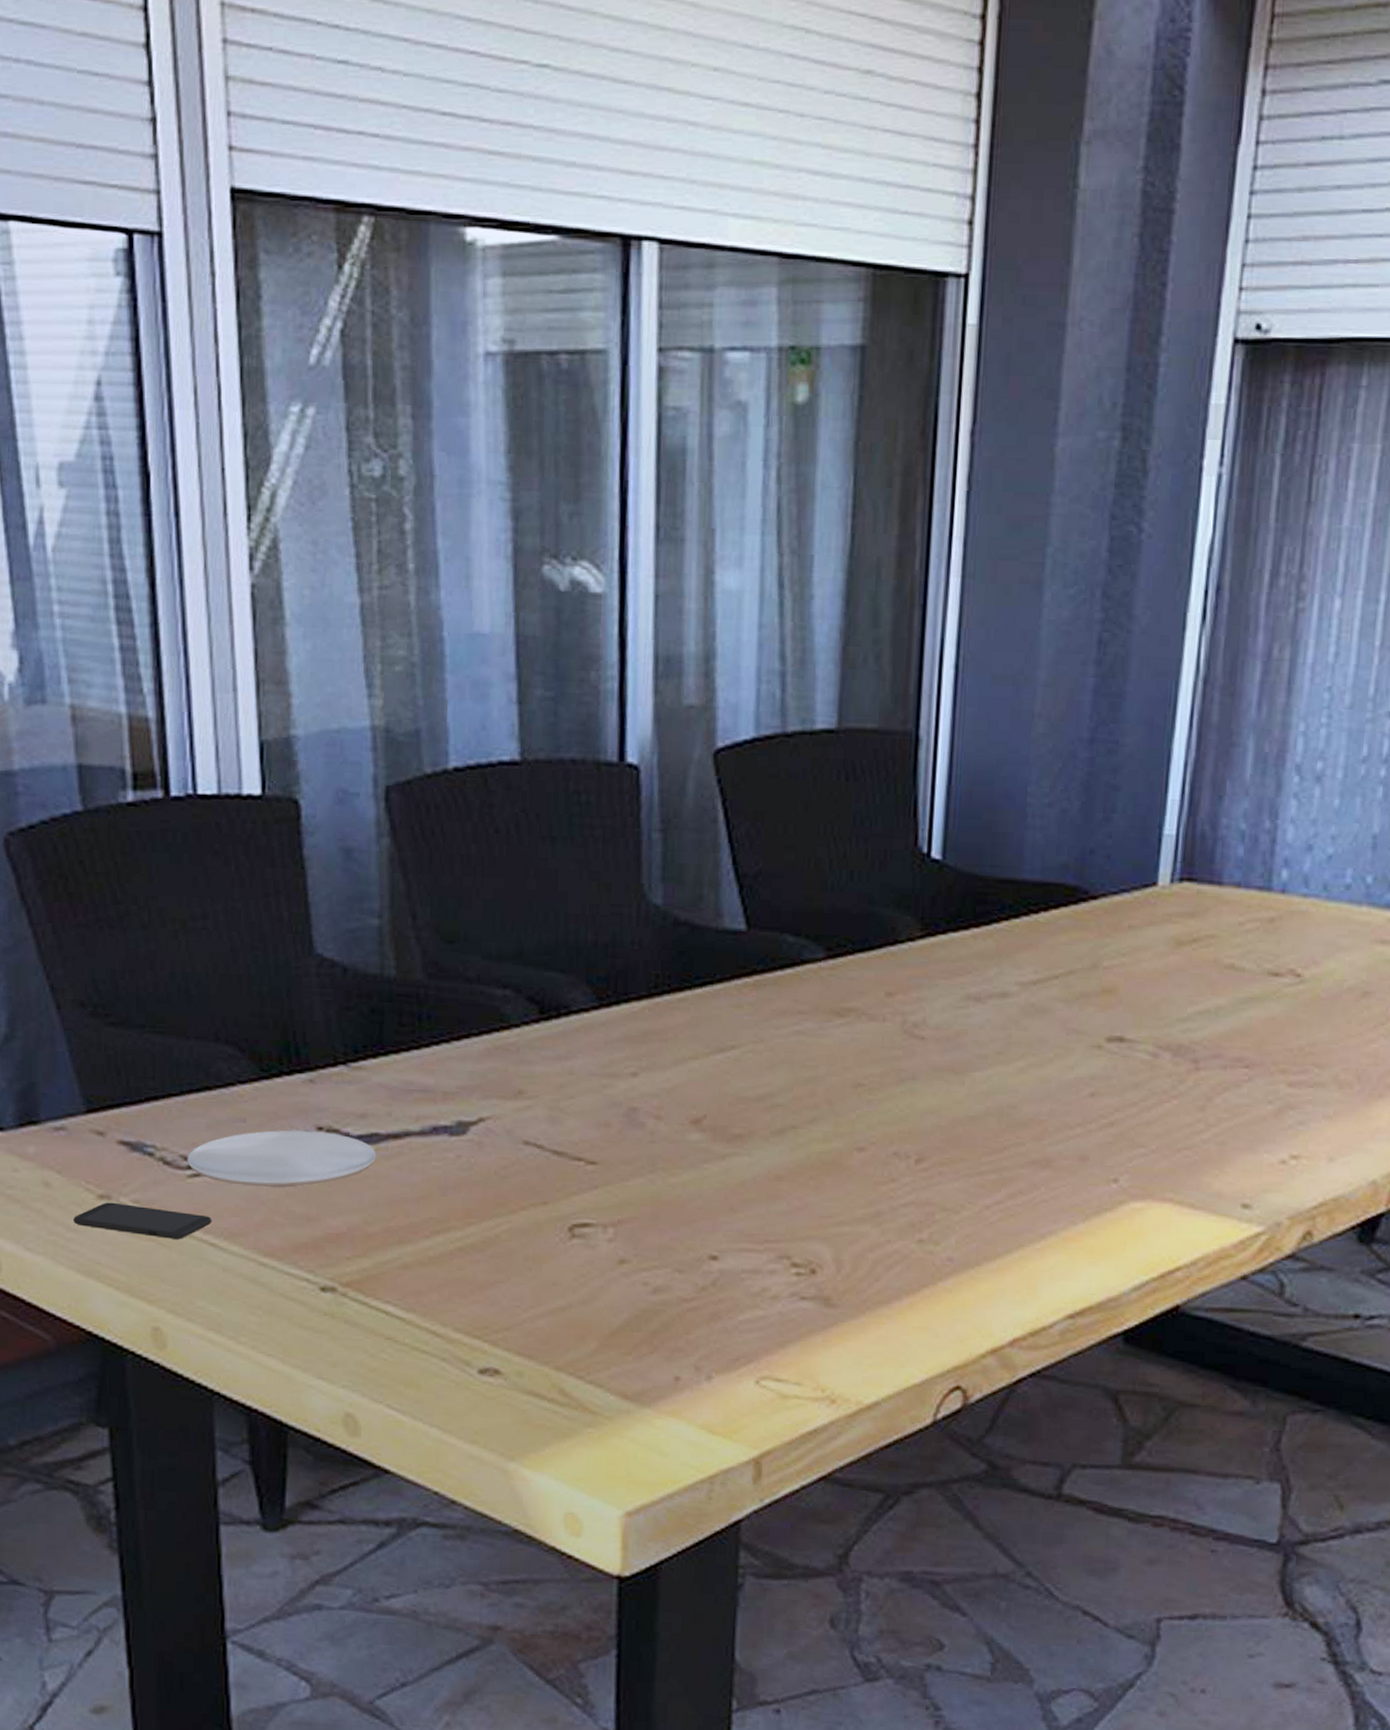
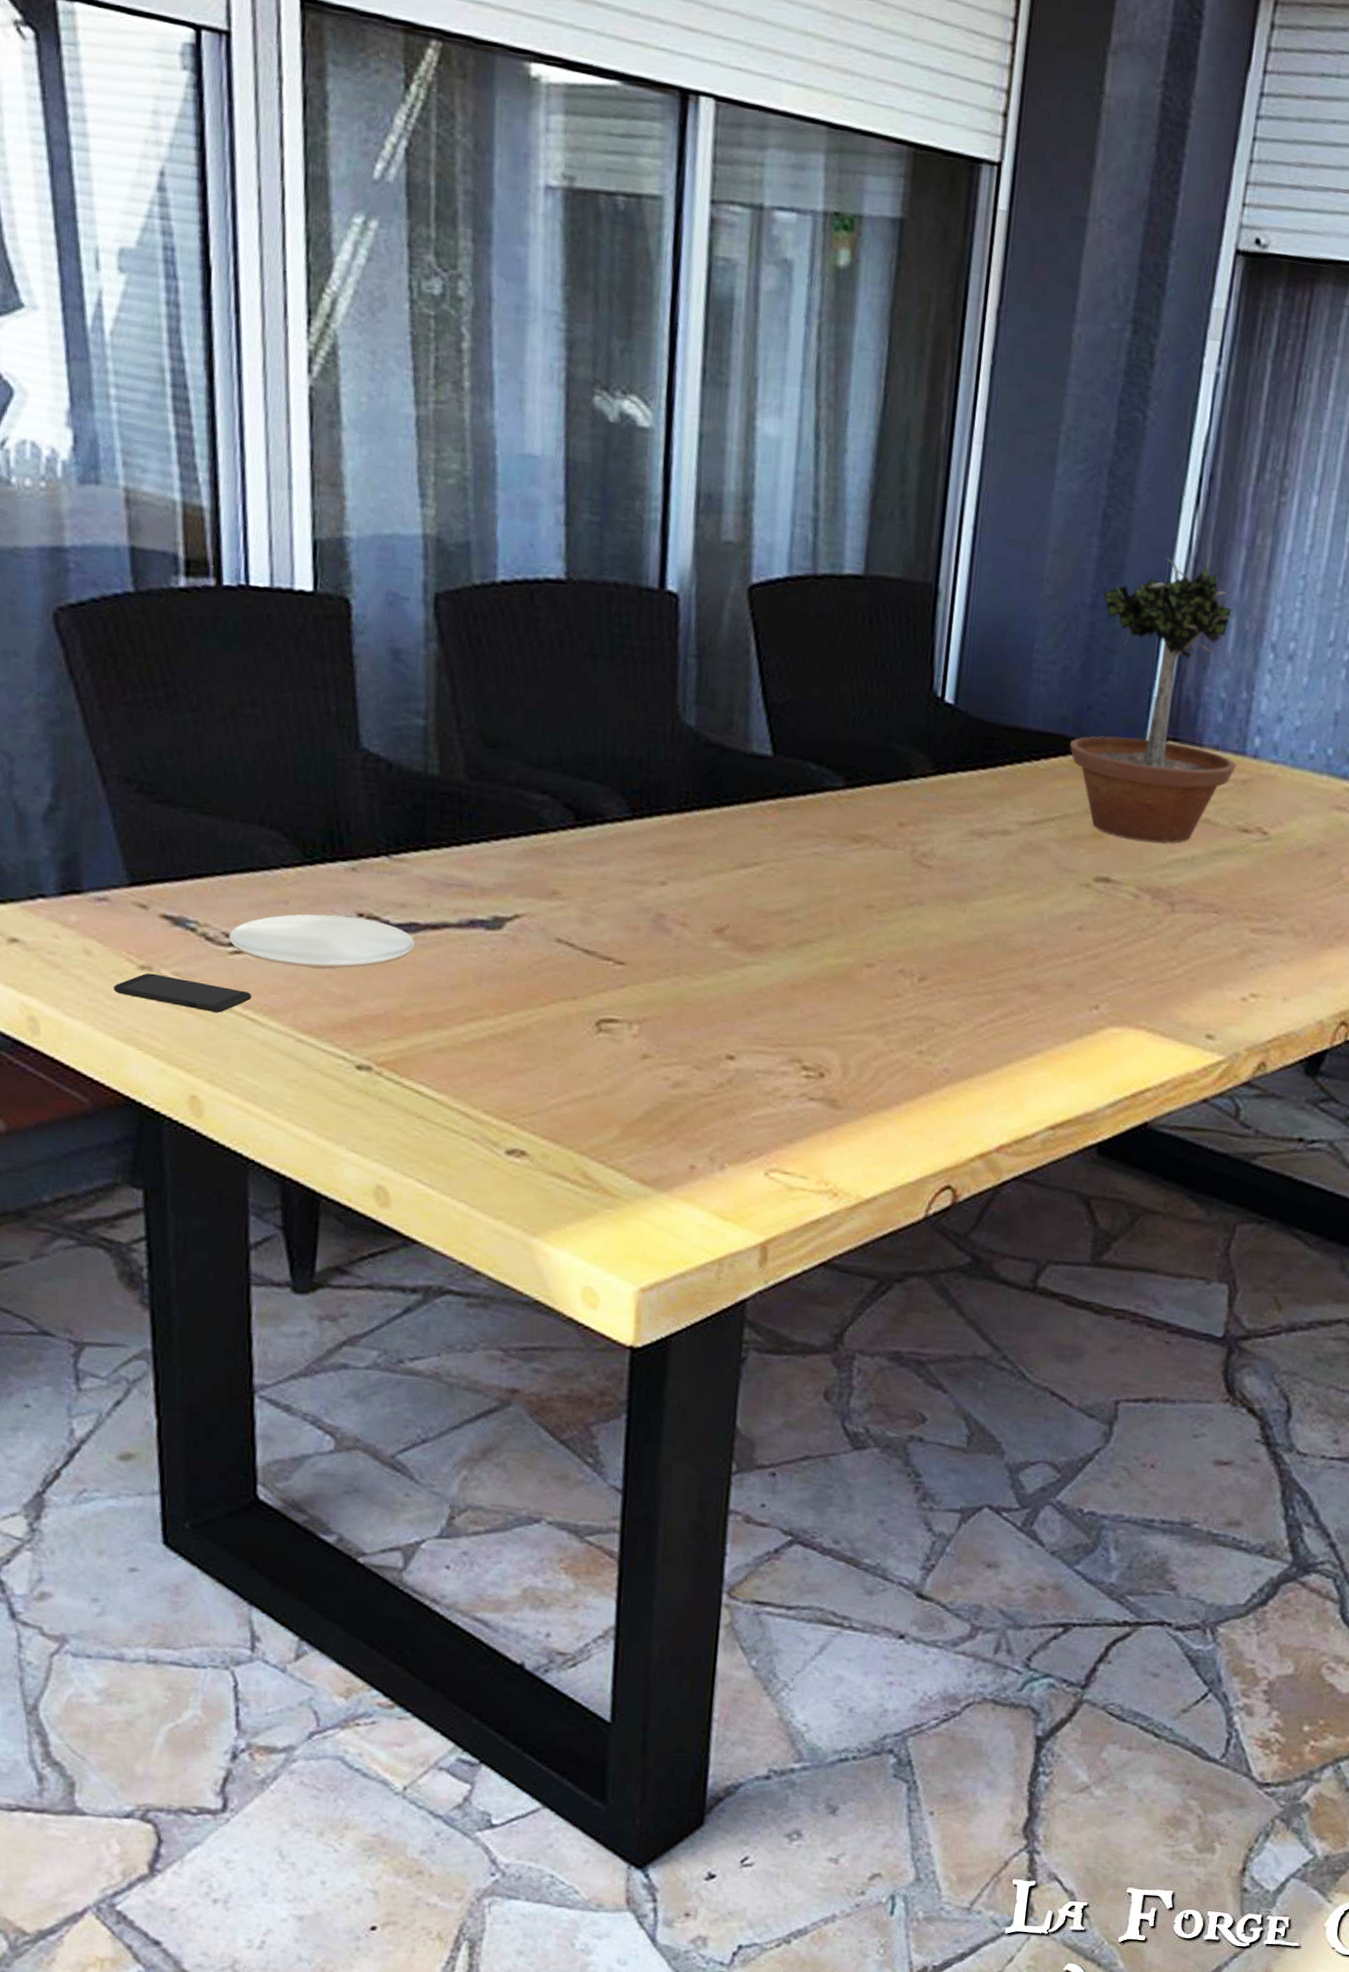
potted tree: none [1072,664,1262,994] -> present [1070,546,1241,843]

